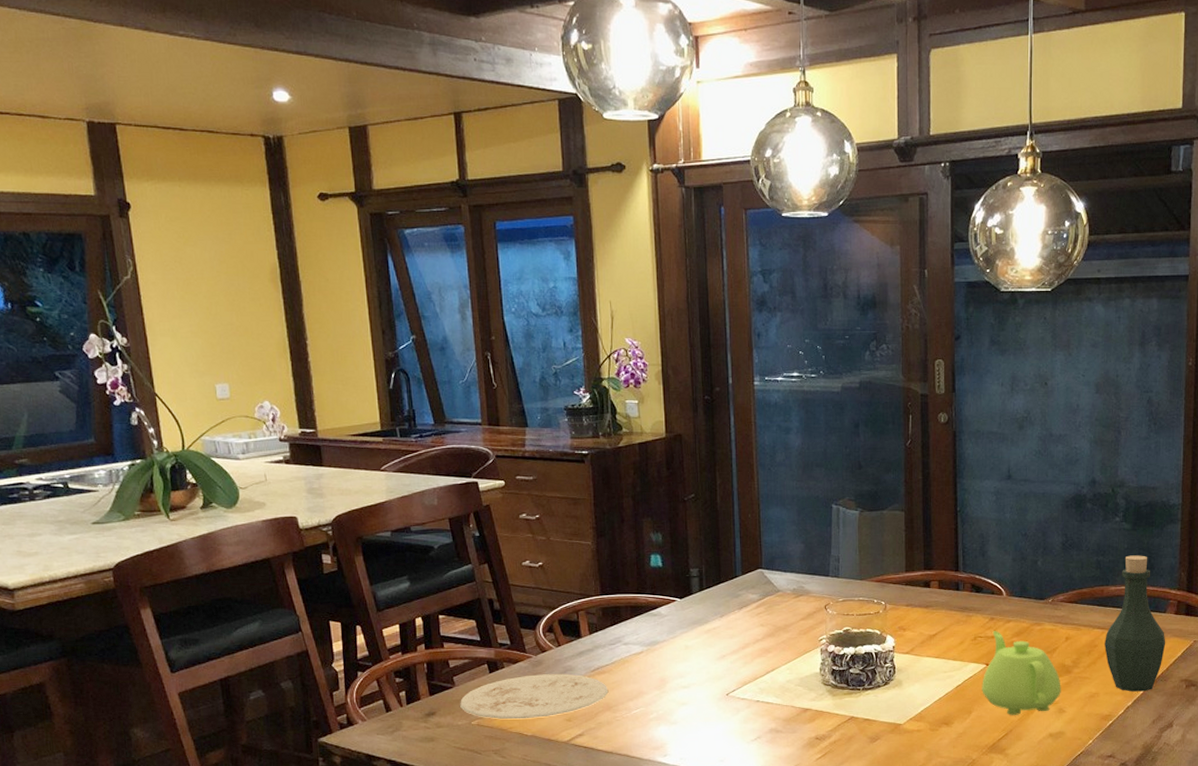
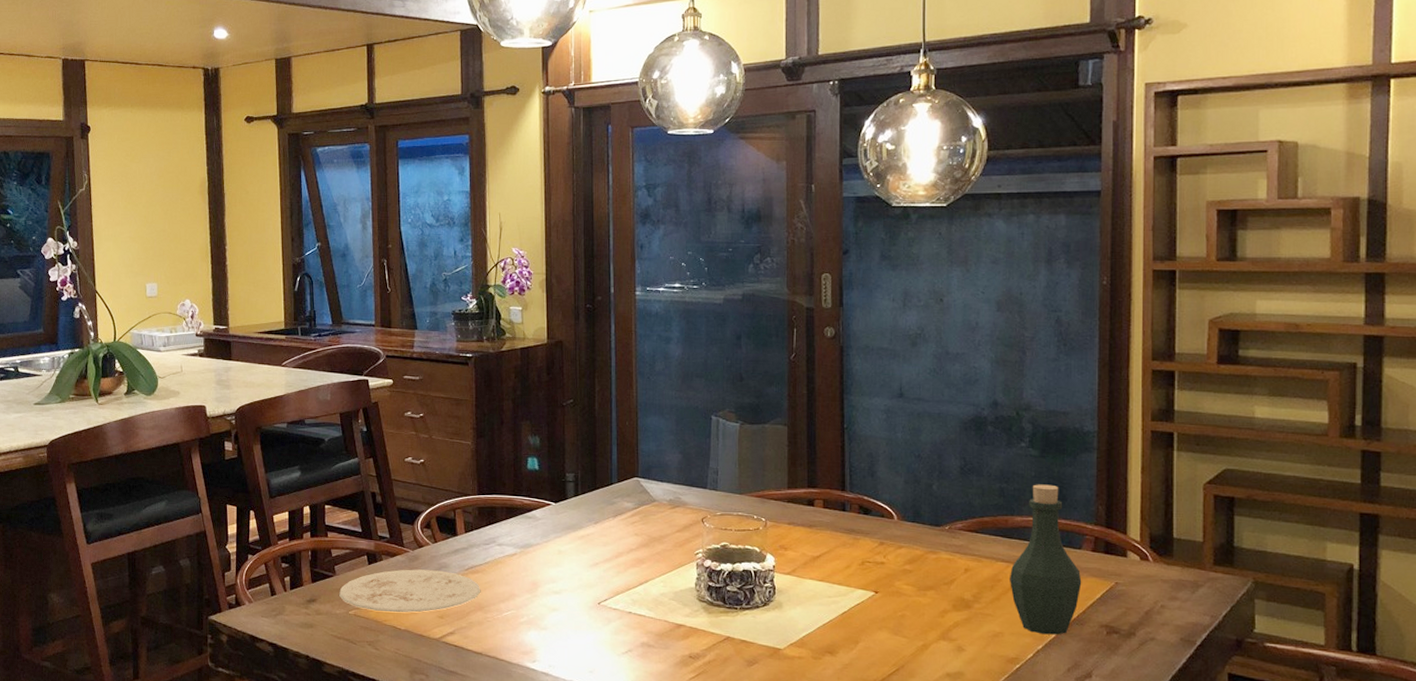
teapot: present [982,631,1061,715] -> none [870,556,960,650]

